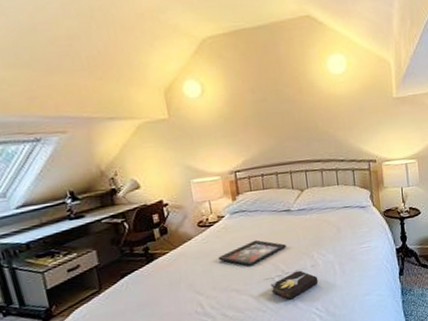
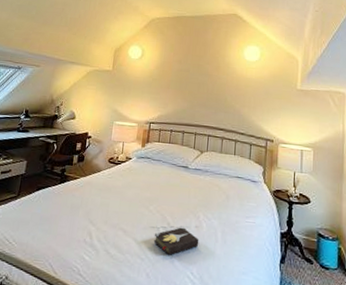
decorative tray: present [218,239,286,266] -> none [116,186,177,210]

